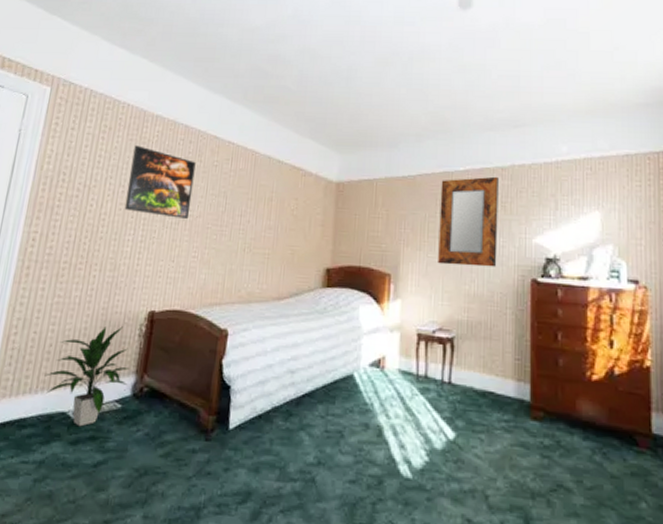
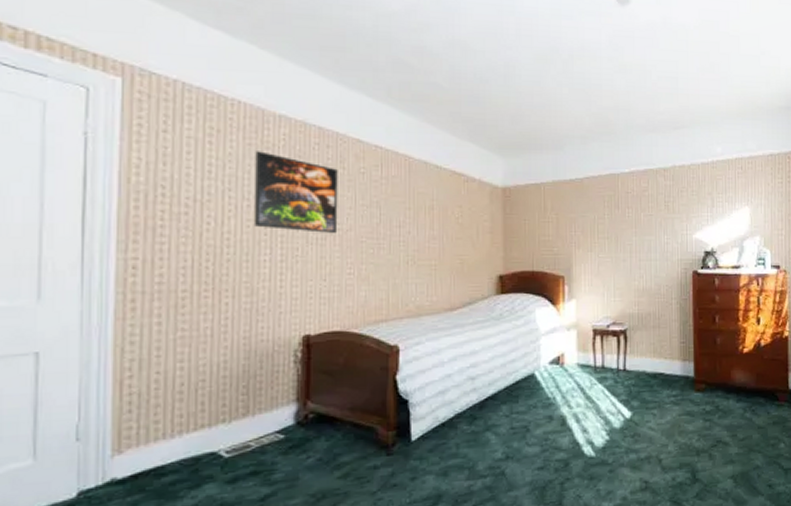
indoor plant: present [44,326,130,427] -> none [180,355,288,464]
home mirror: present [438,176,499,267] -> none [608,177,663,263]

